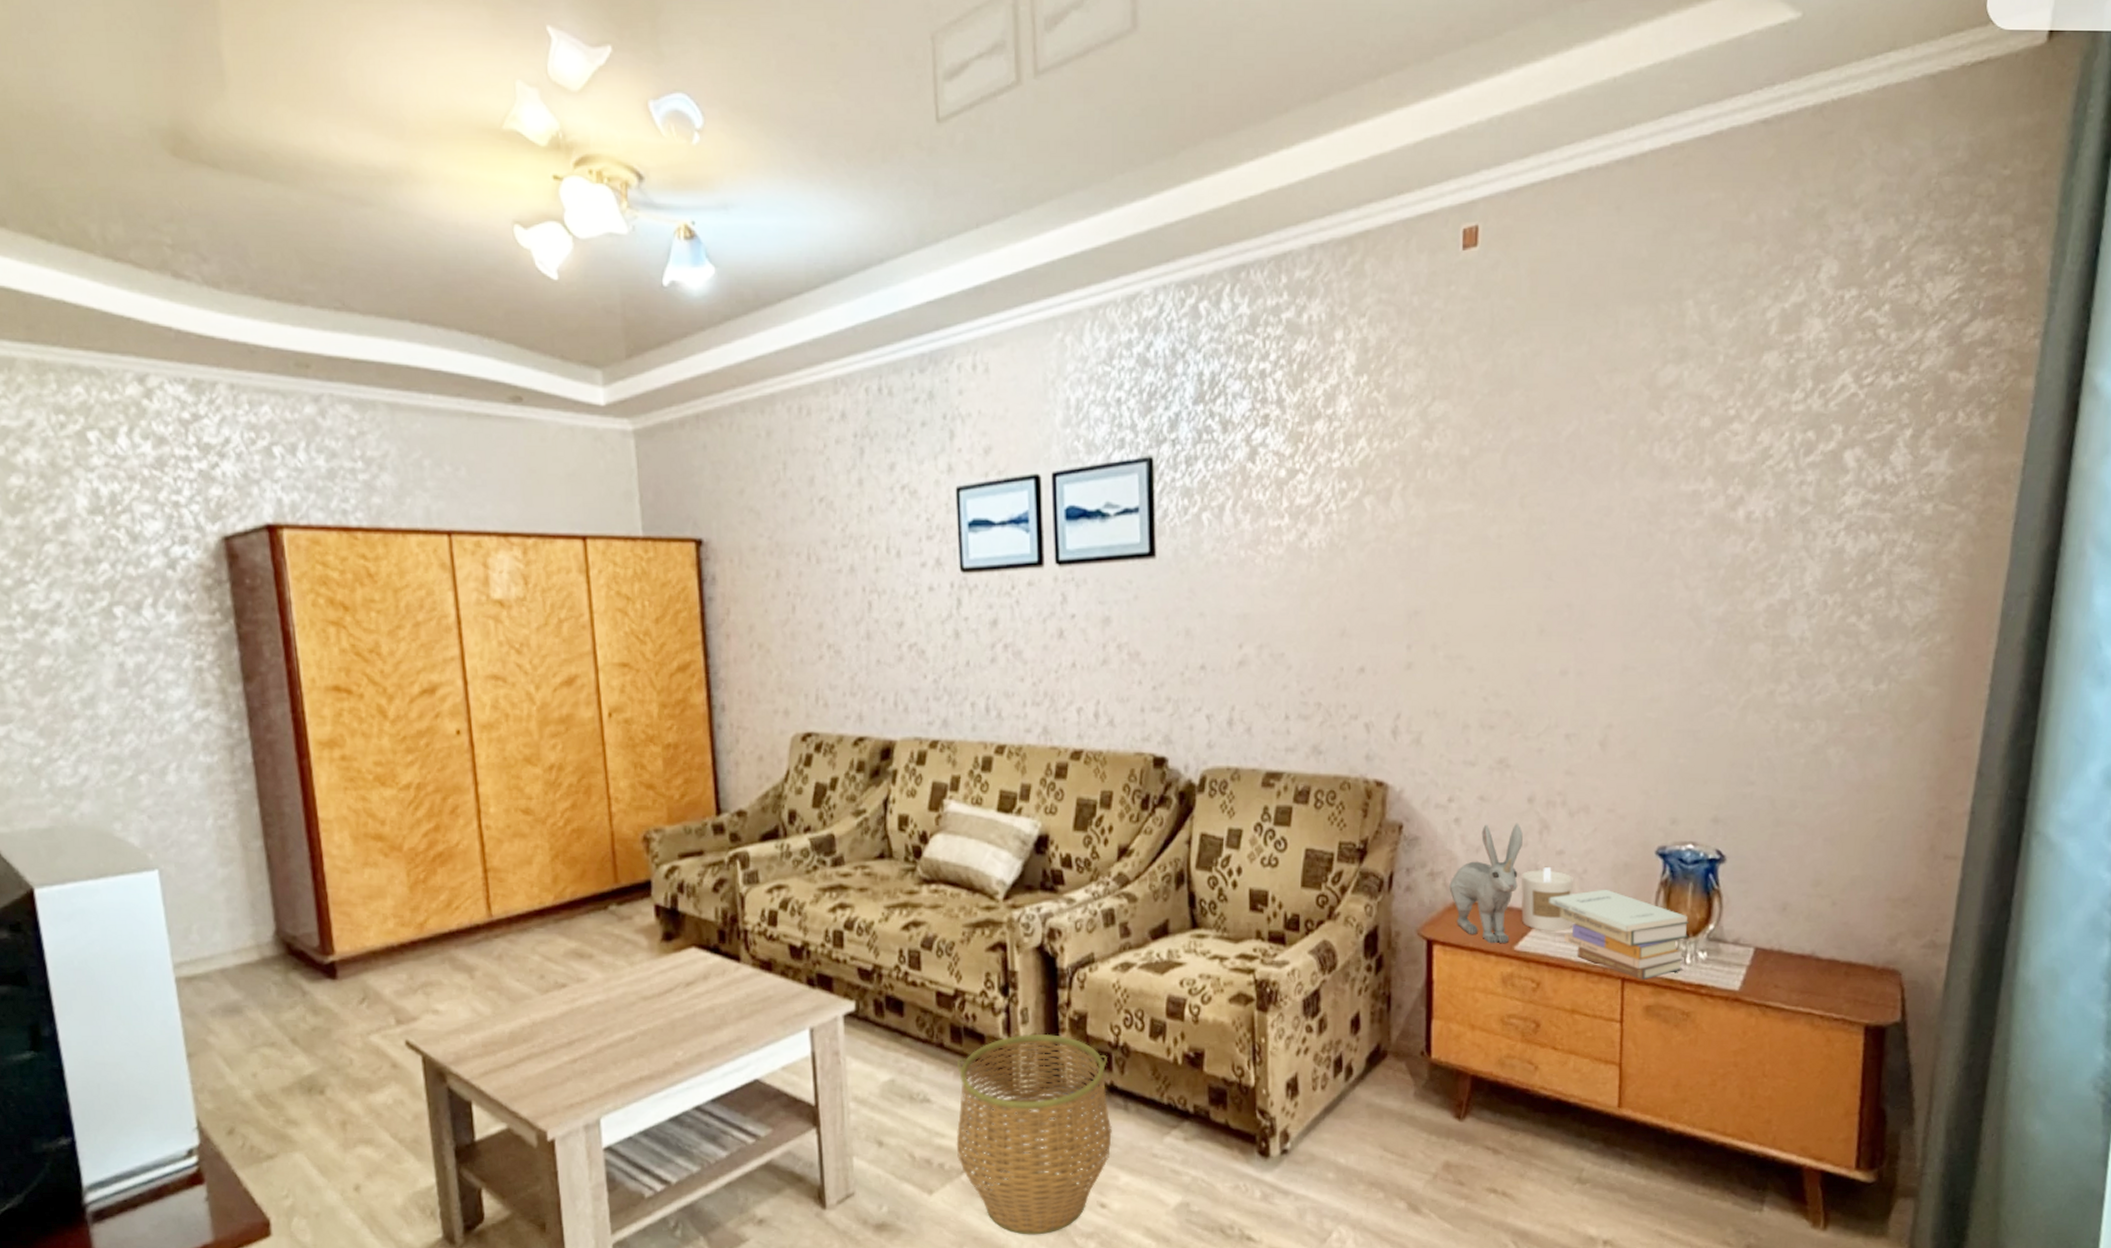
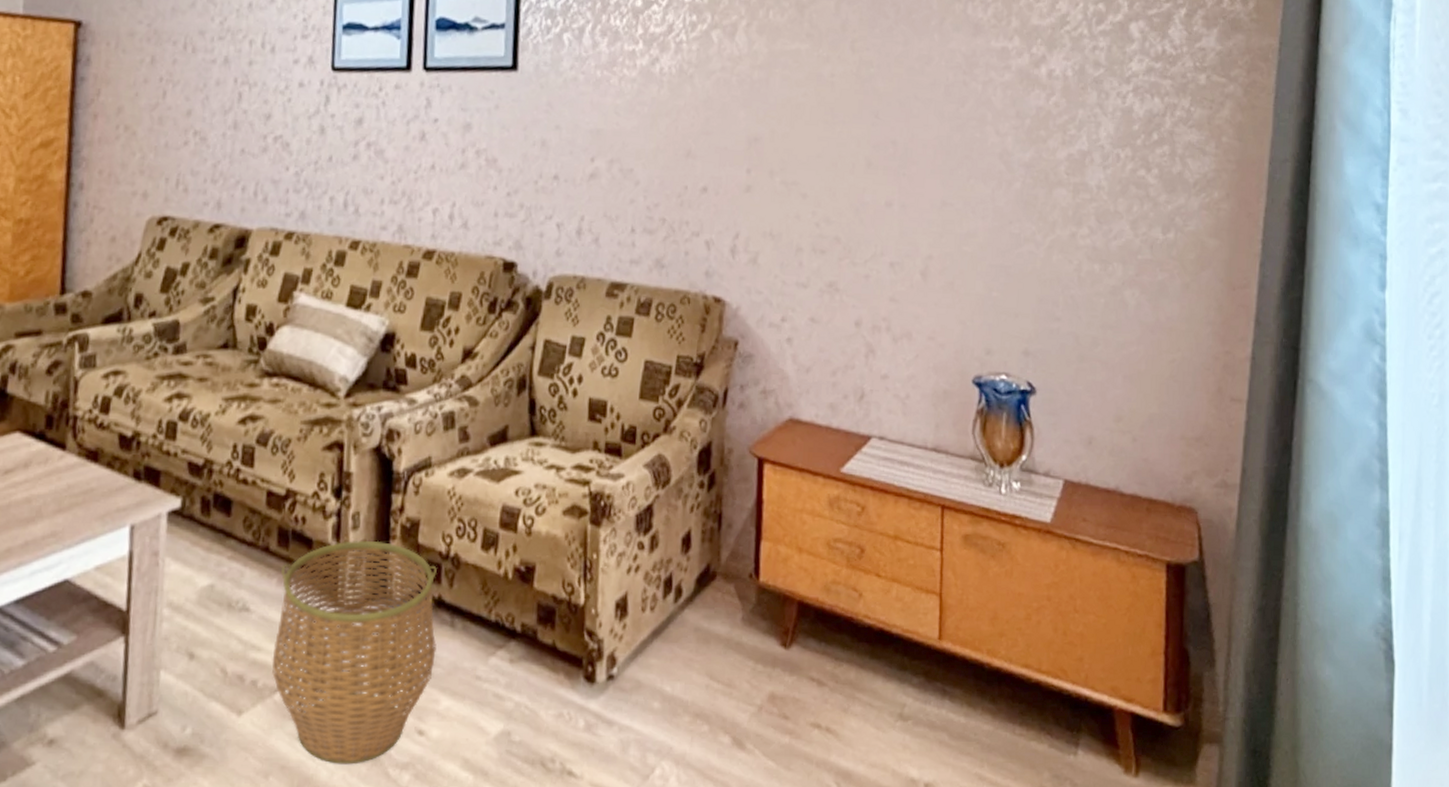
decorative figurine: present [1449,823,1523,944] -> none [780,345,850,466]
candle: present [1520,867,1575,931] -> none [847,391,898,456]
books: present [1549,889,1689,980] -> none [874,415,1004,508]

